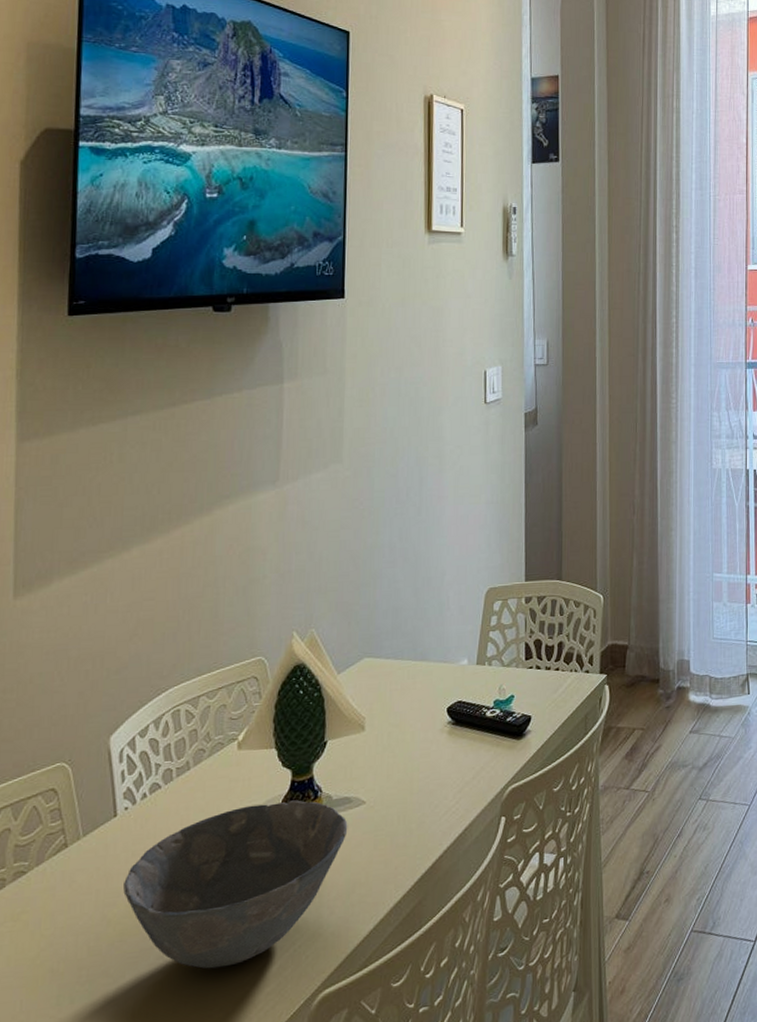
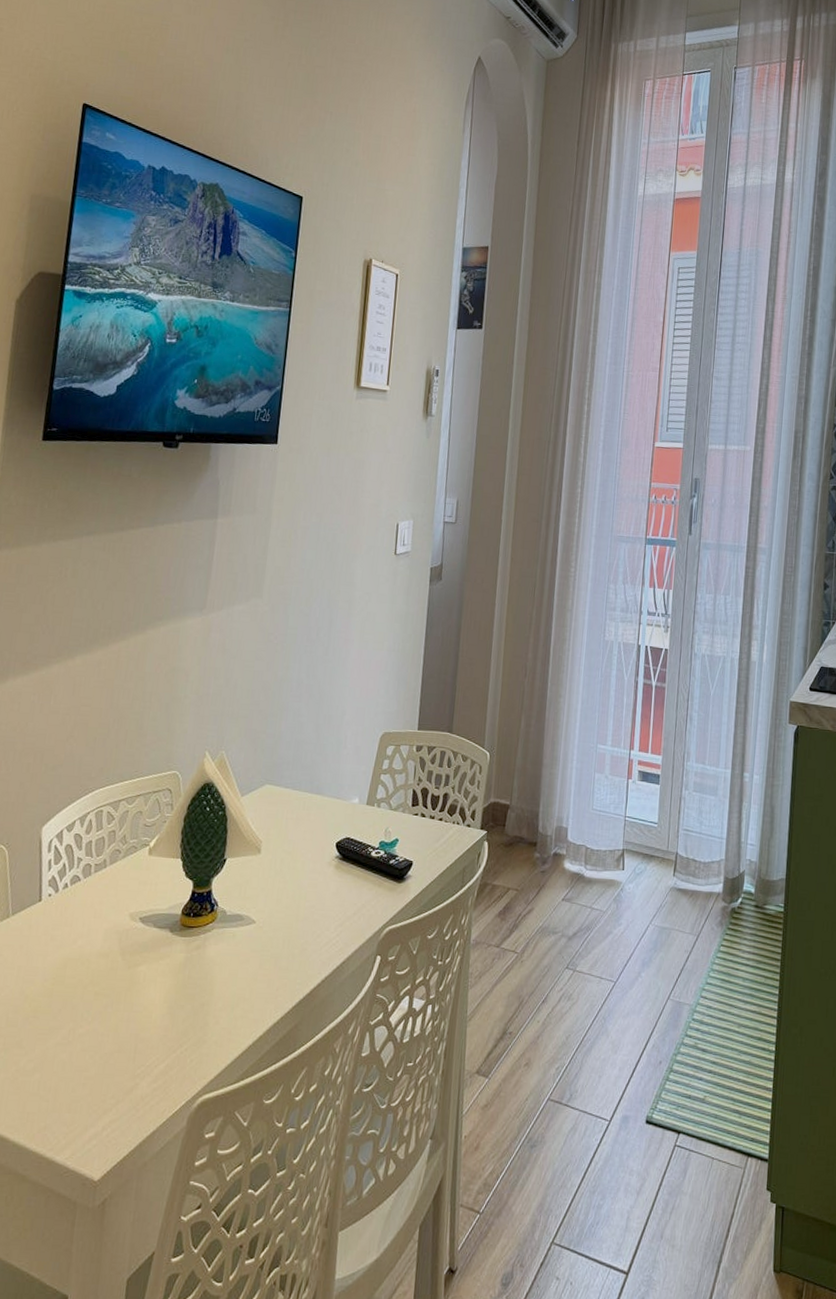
bowl: present [123,800,348,969] -> none [40,909,238,1057]

